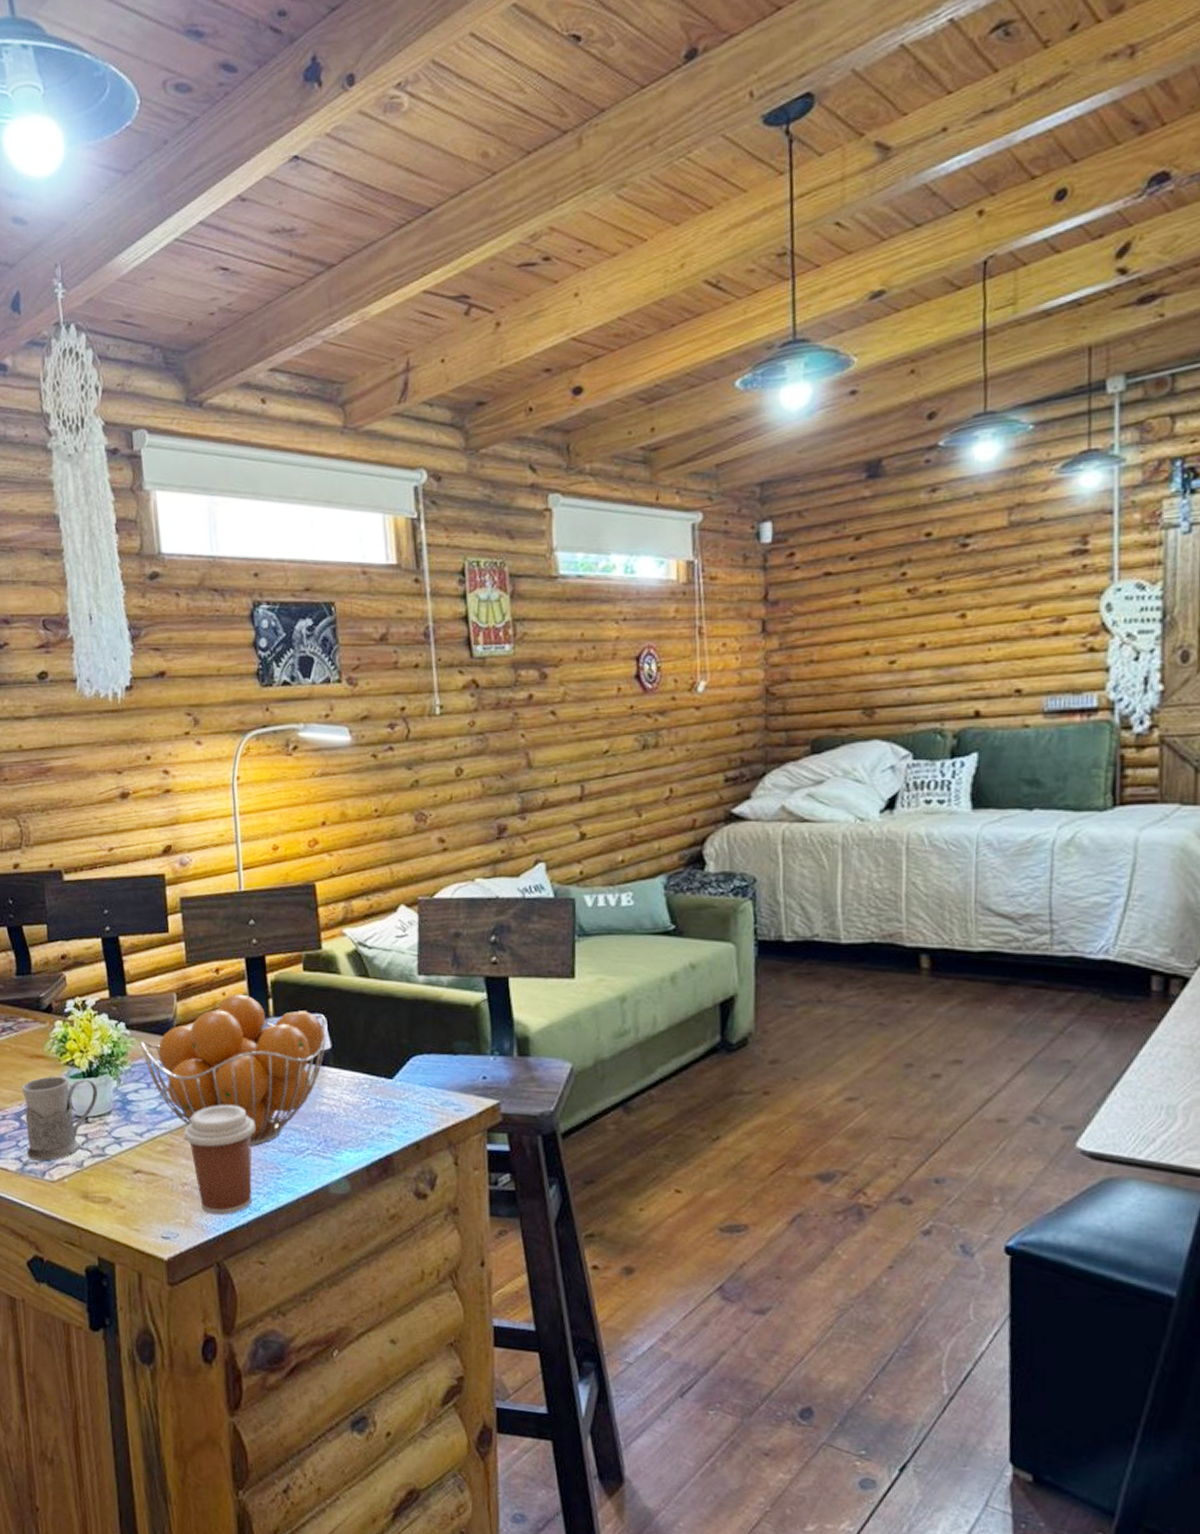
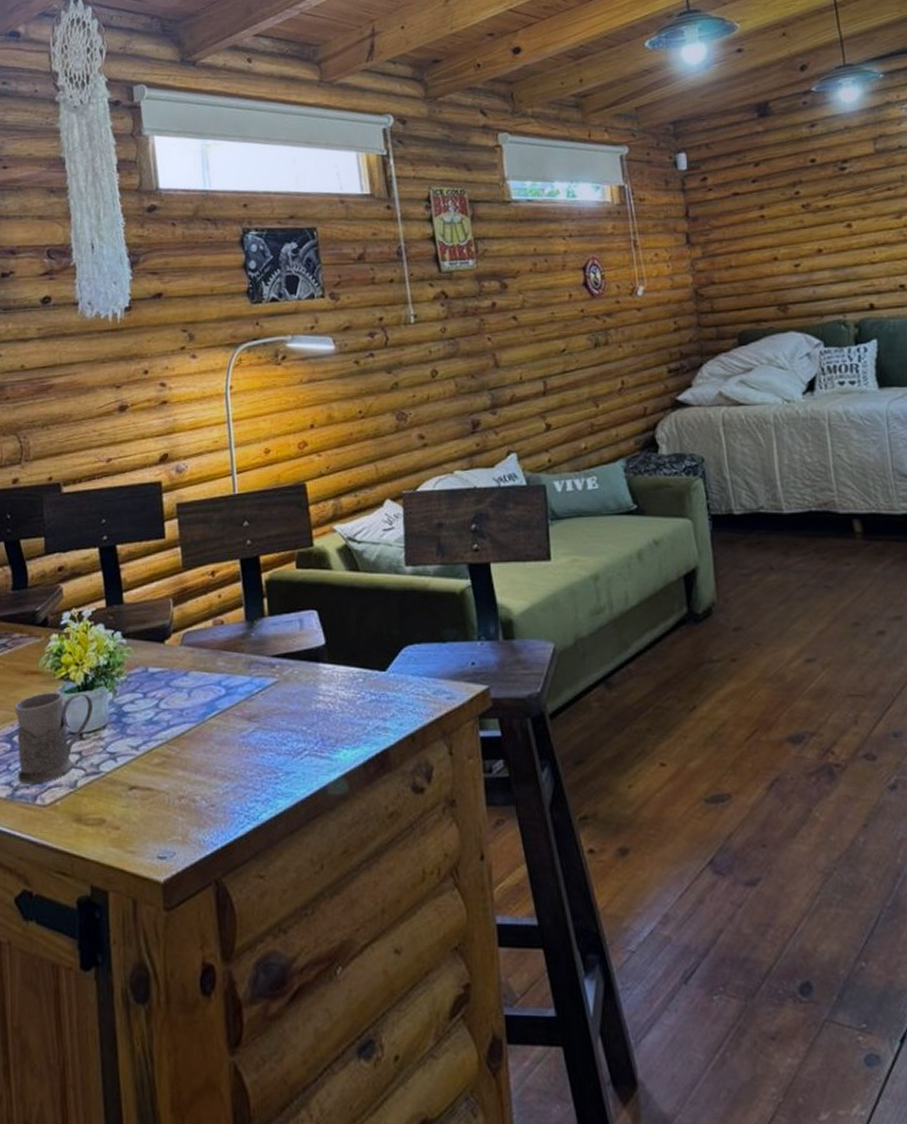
fruit basket: present [140,994,327,1147] -> none [136,595,321,751]
coffee cup: present [184,1104,255,1216] -> none [180,709,253,828]

